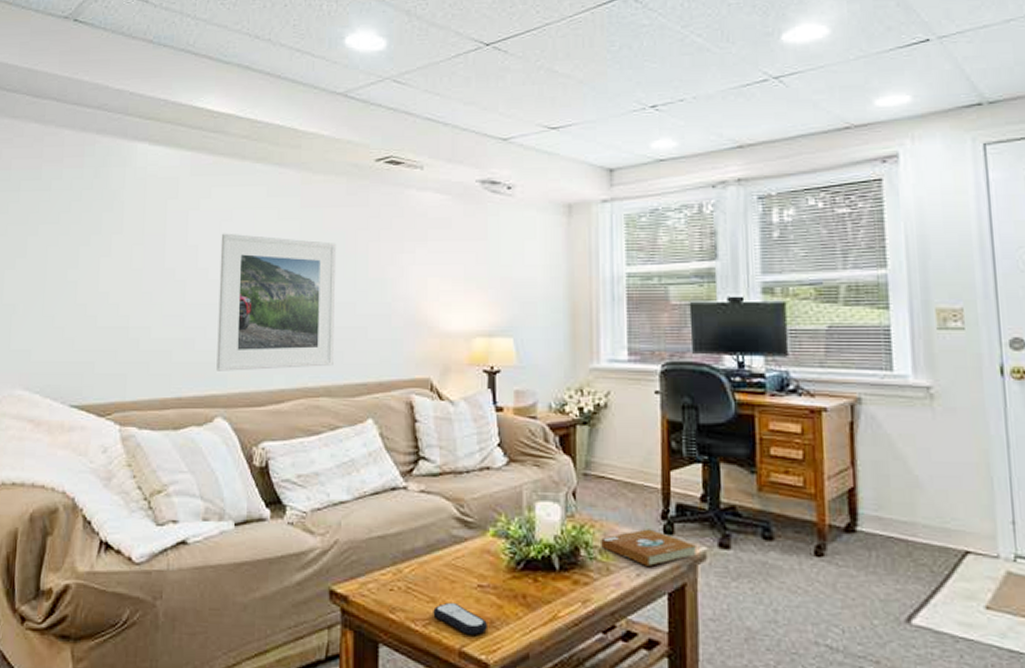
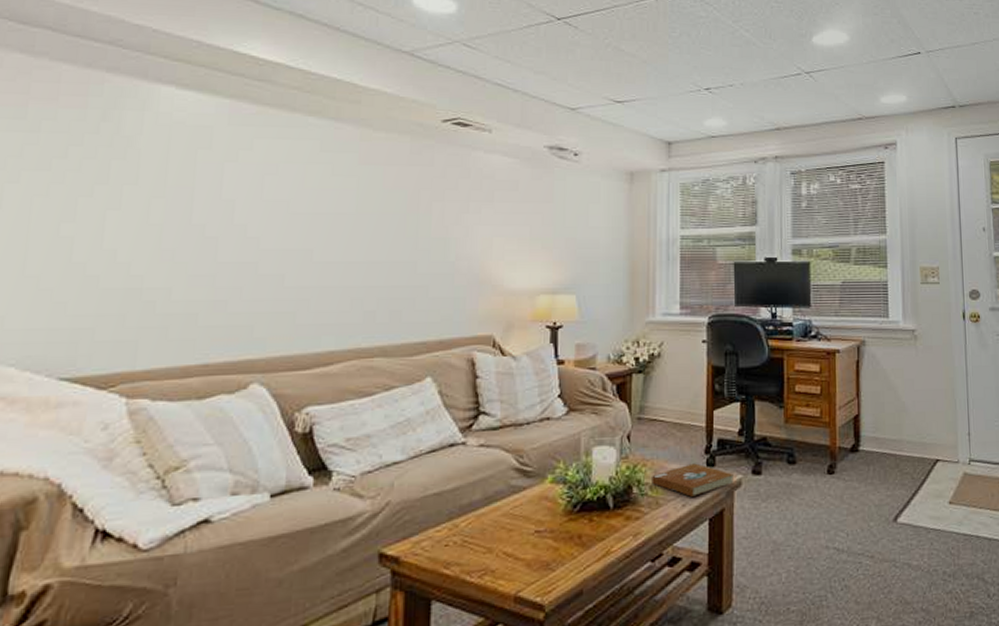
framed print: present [216,233,337,371] -> none [253,187,398,334]
remote control: present [433,602,487,635] -> none [489,550,543,580]

